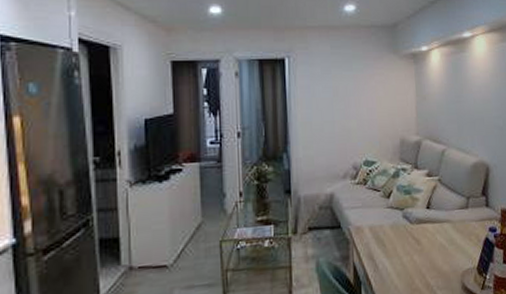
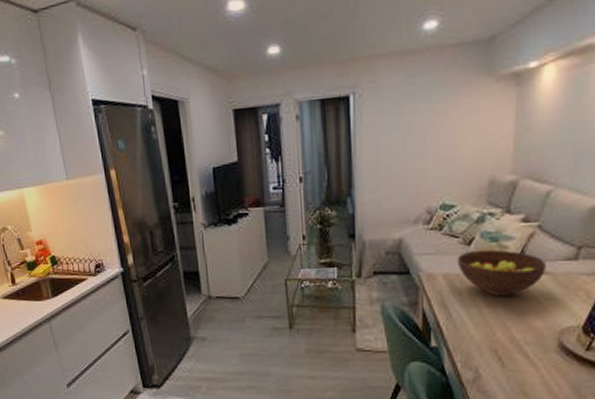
fruit bowl: none [380,201,447,245] -> present [457,250,546,297]

